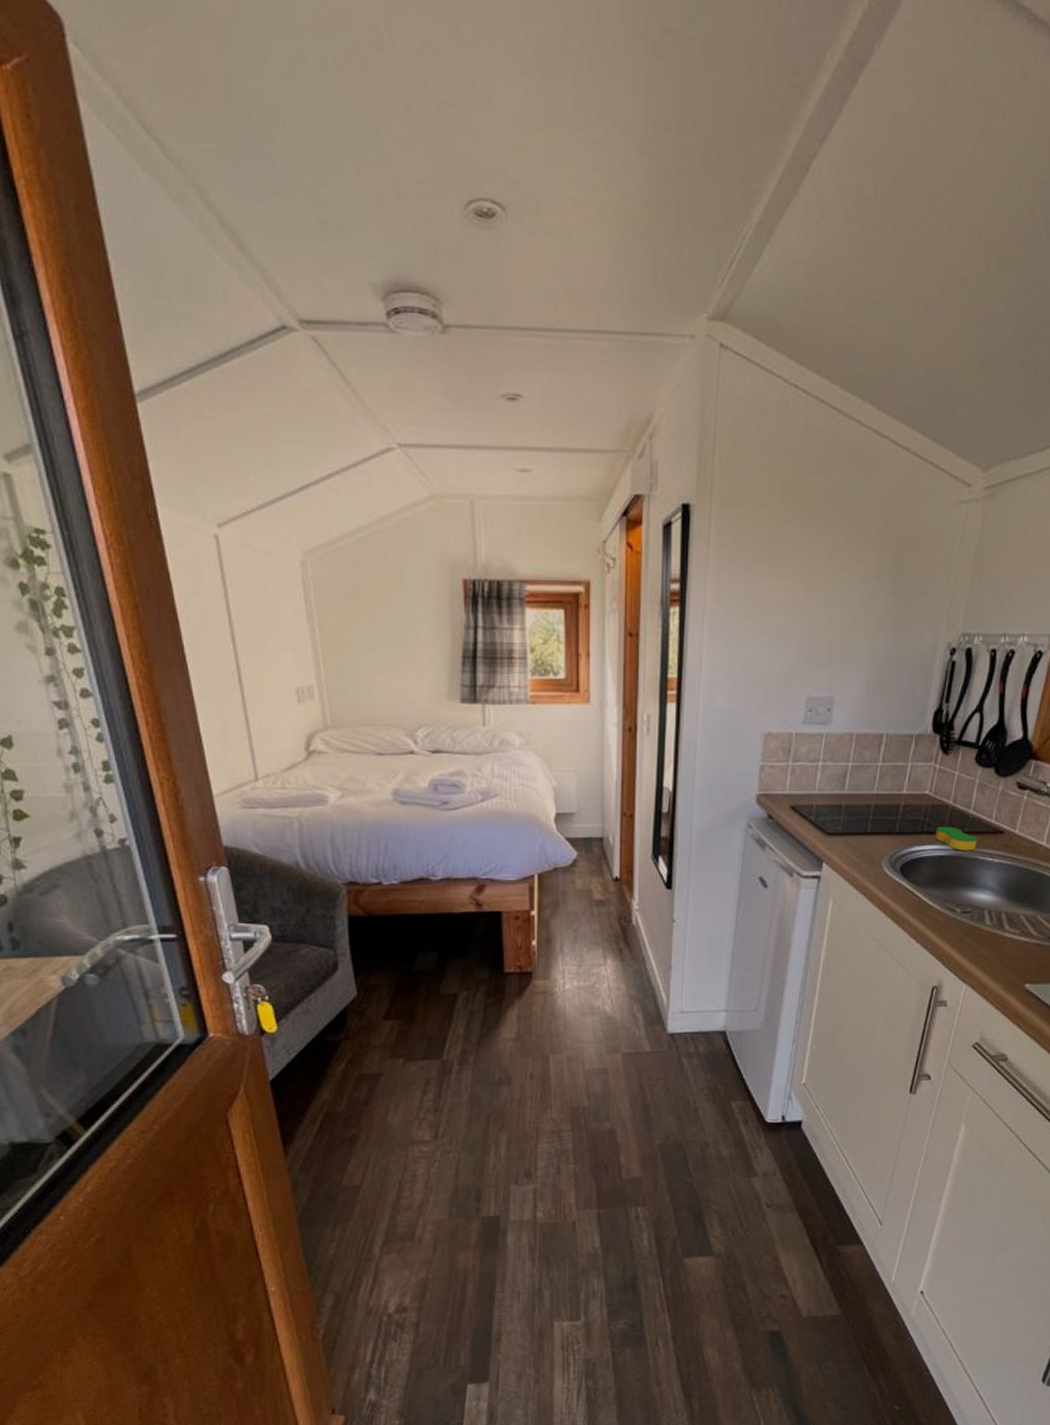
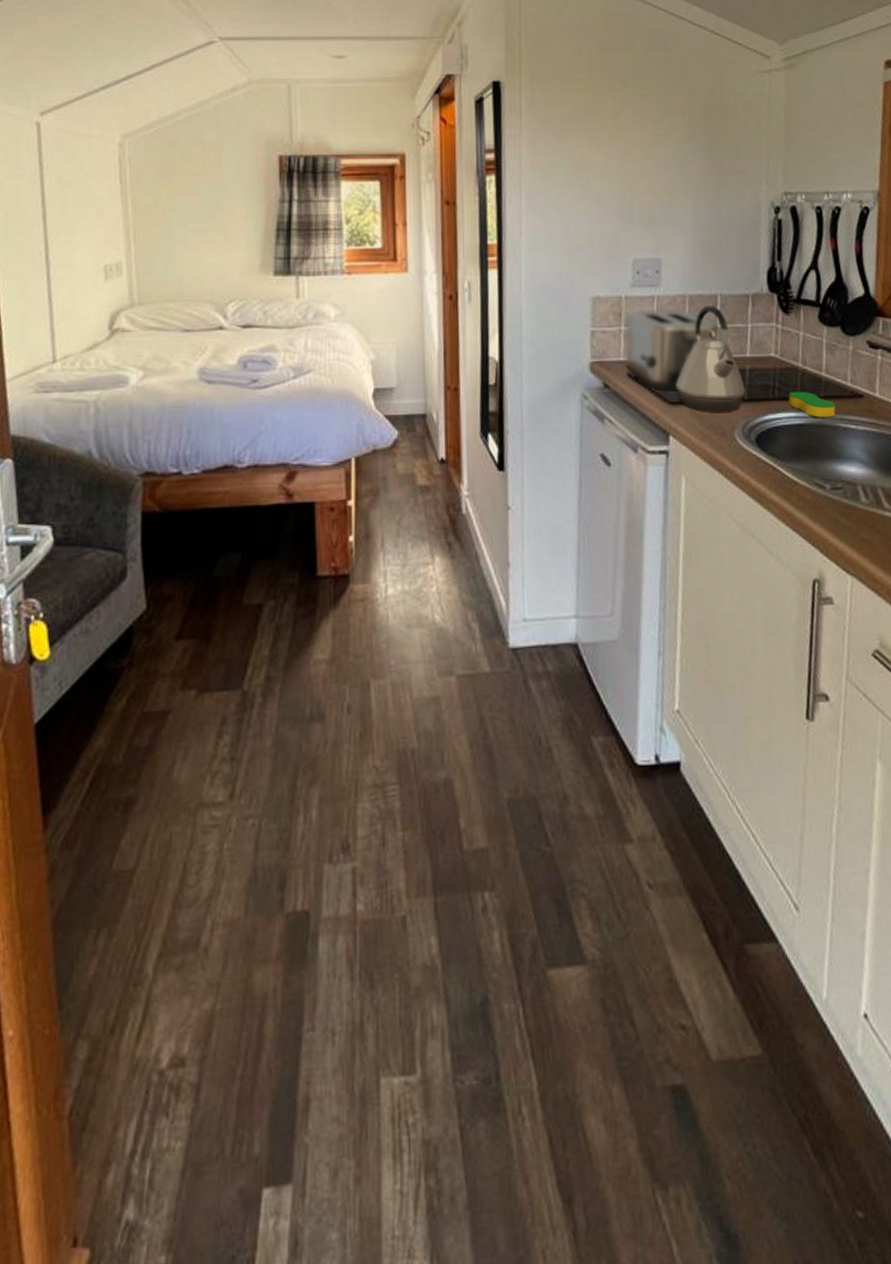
toaster: none [790,746,881,823] -> present [625,309,720,392]
kettle: none [834,744,898,844] -> present [676,305,746,413]

